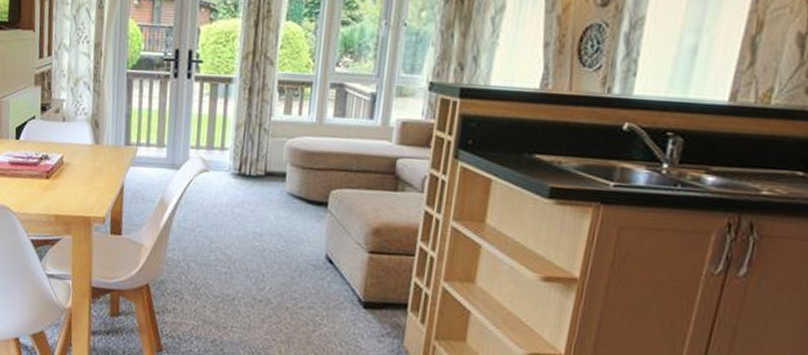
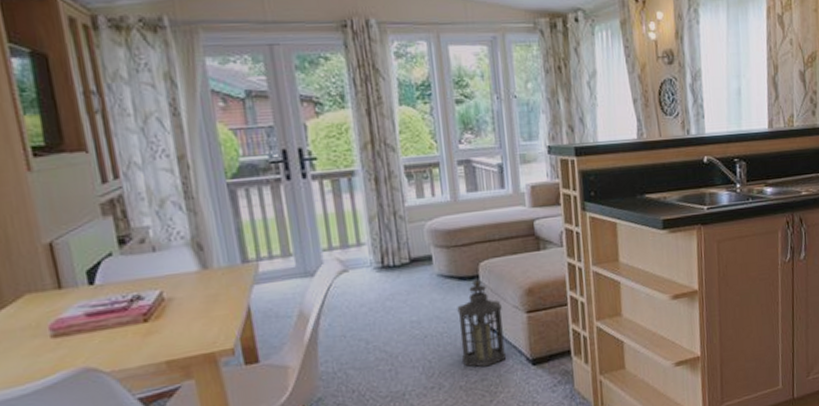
lantern: none [294,206,345,296] -> present [457,279,507,367]

